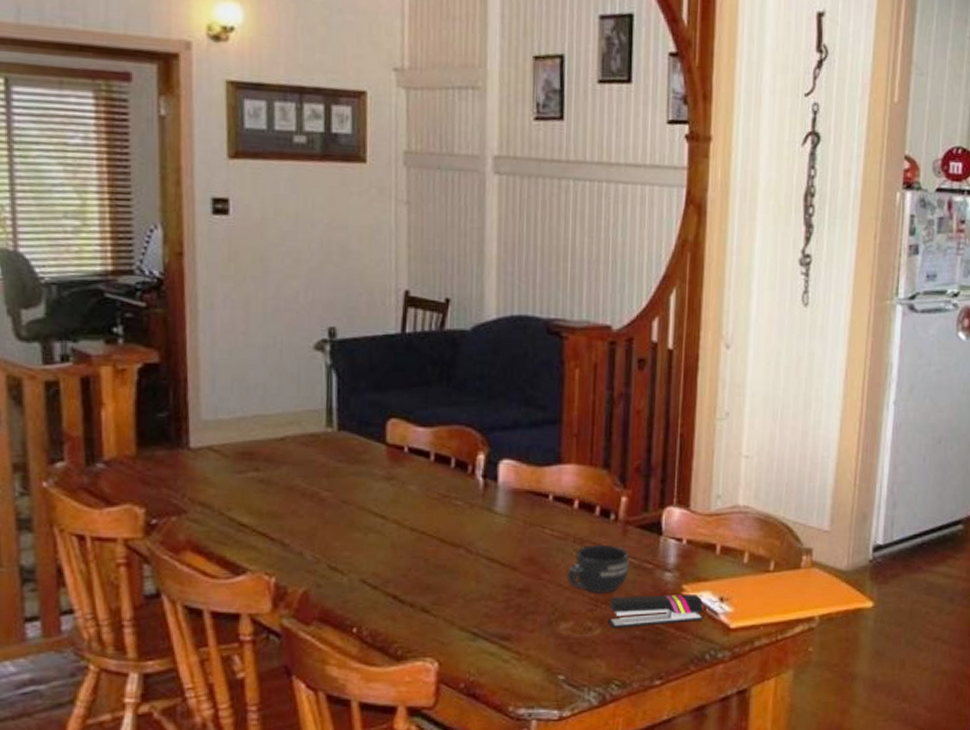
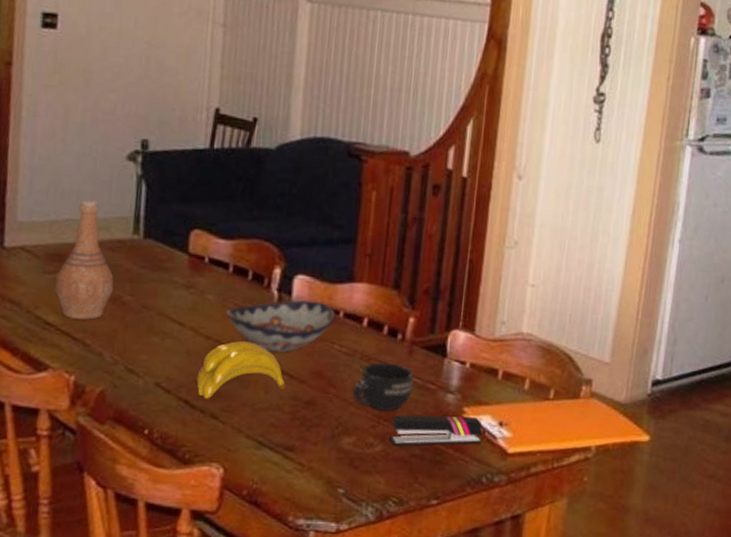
vase: none [248,394,309,519] -> present [55,199,114,320]
banana: none [404,532,497,593] -> present [196,341,286,399]
decorative bowl: none [430,486,545,542] -> present [226,300,336,353]

